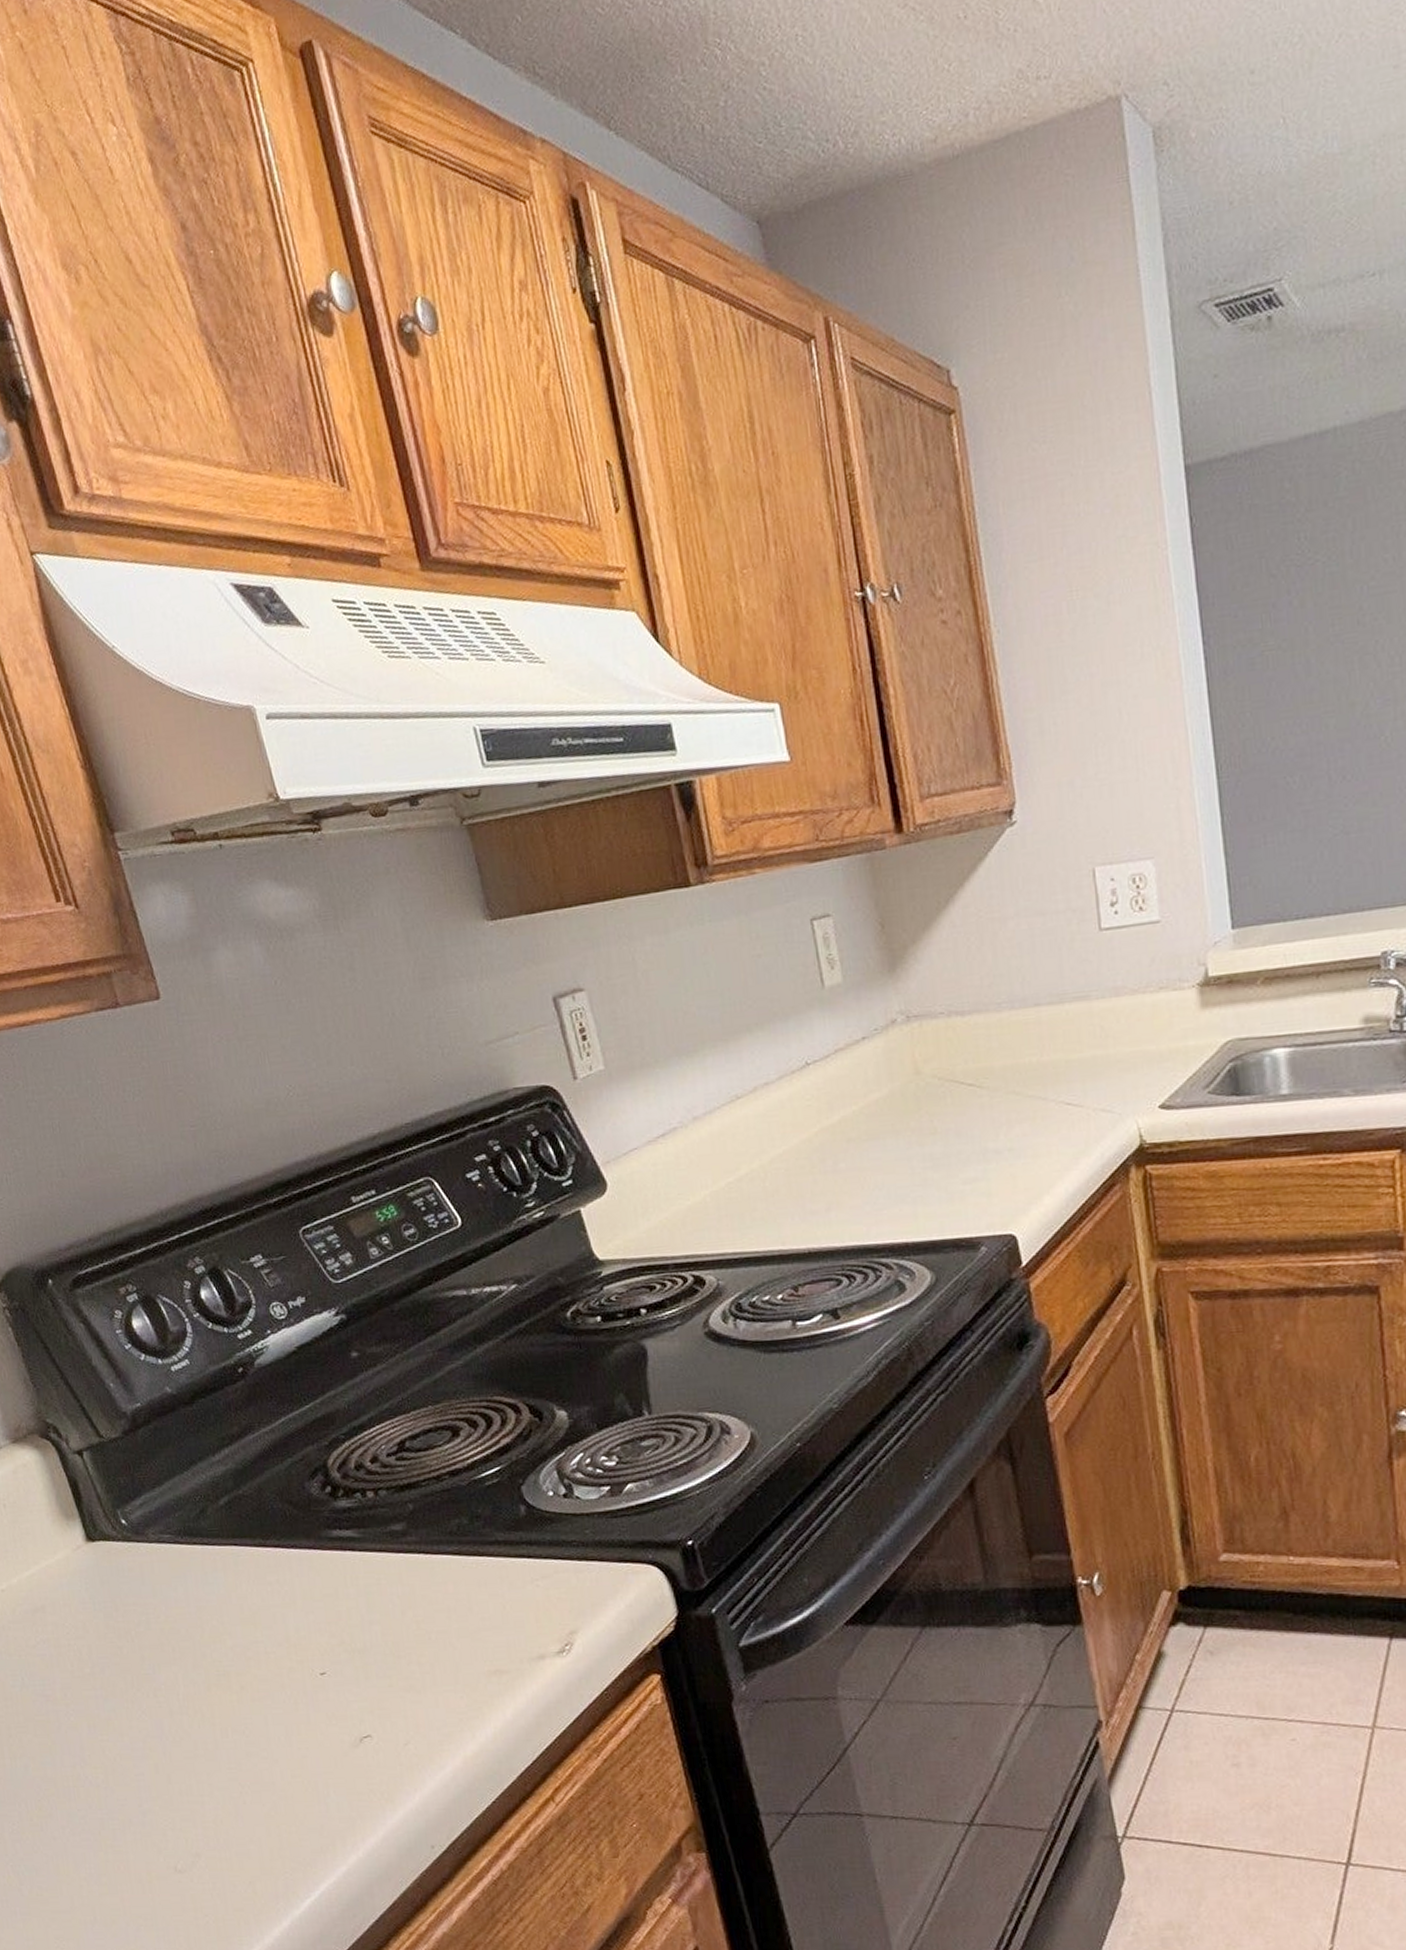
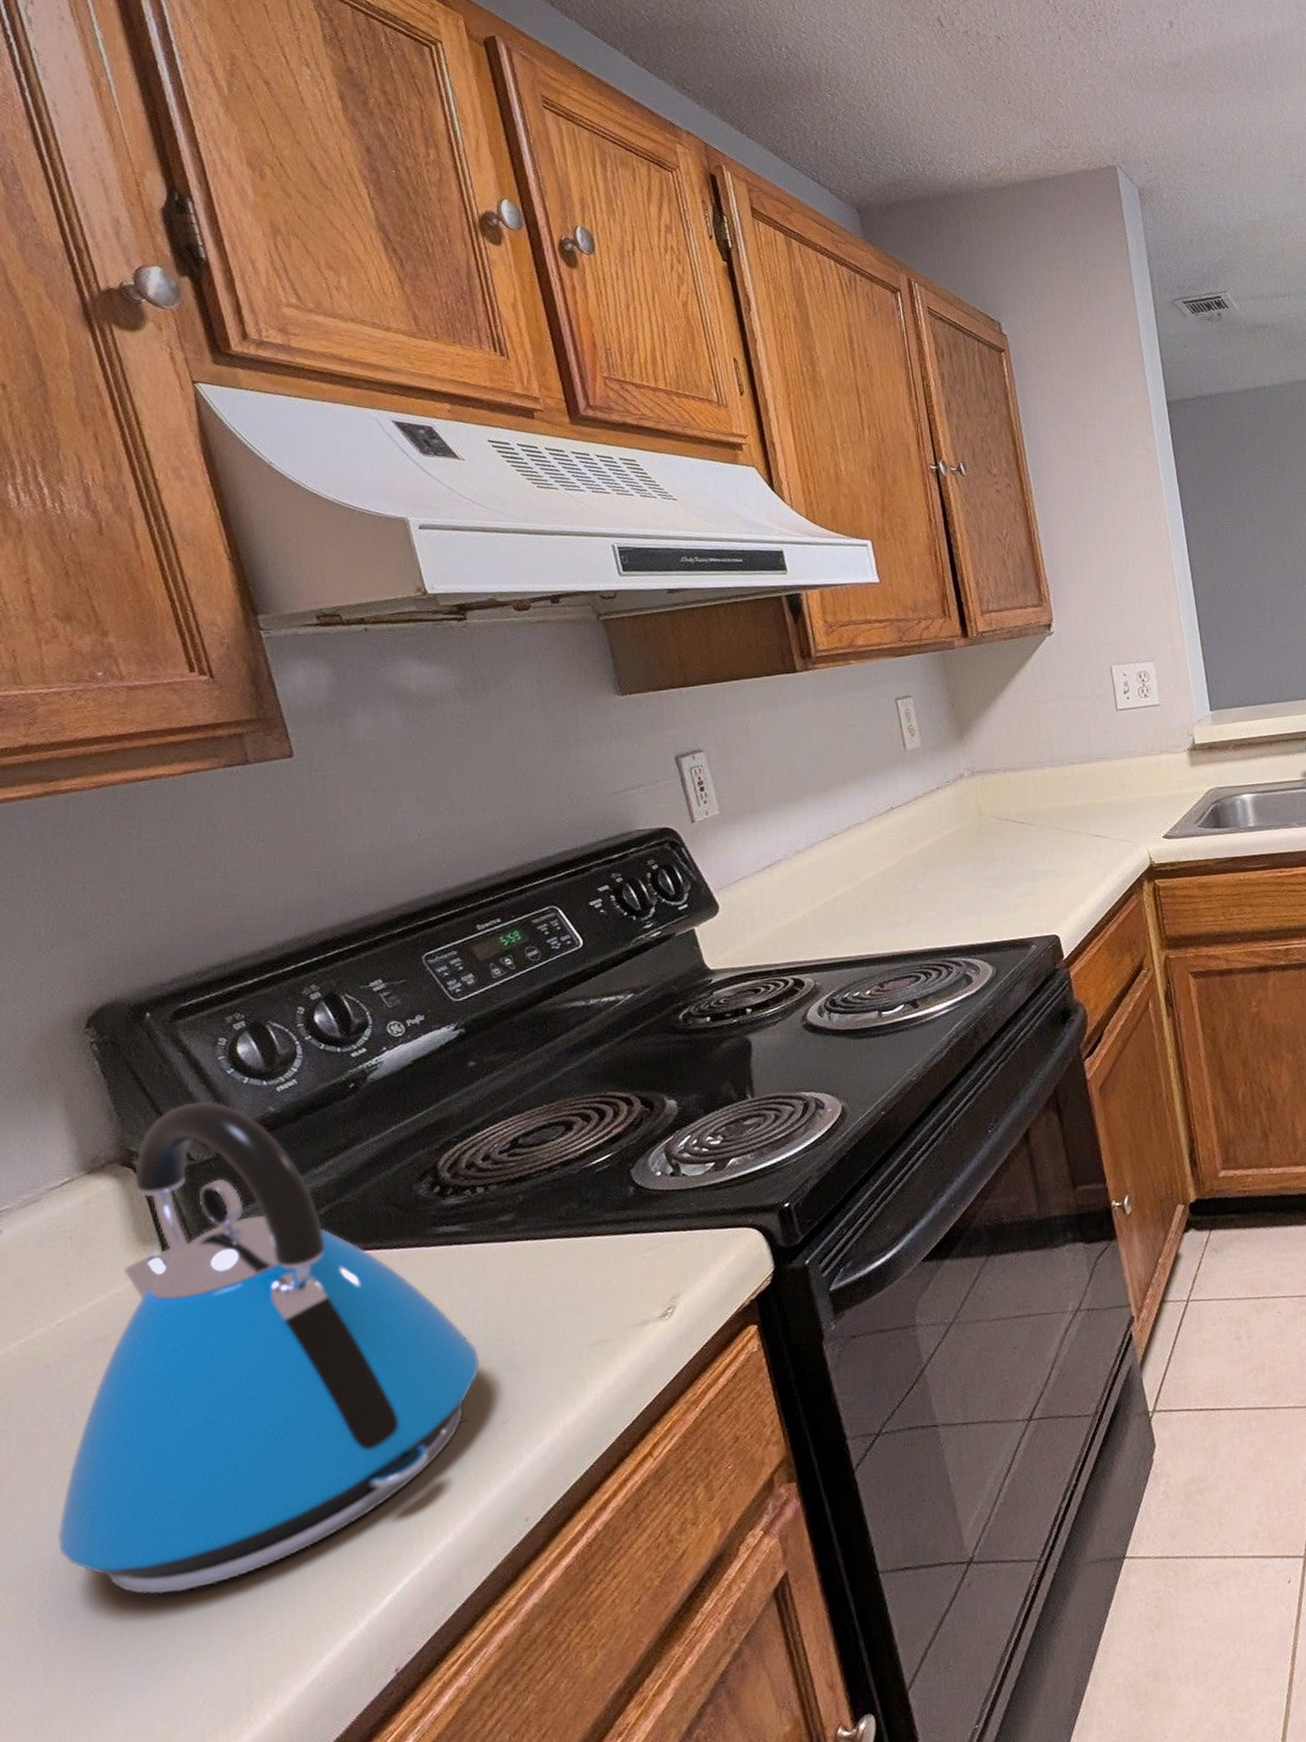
kettle: none [19,1376,380,1864] -> present [57,1100,481,1595]

